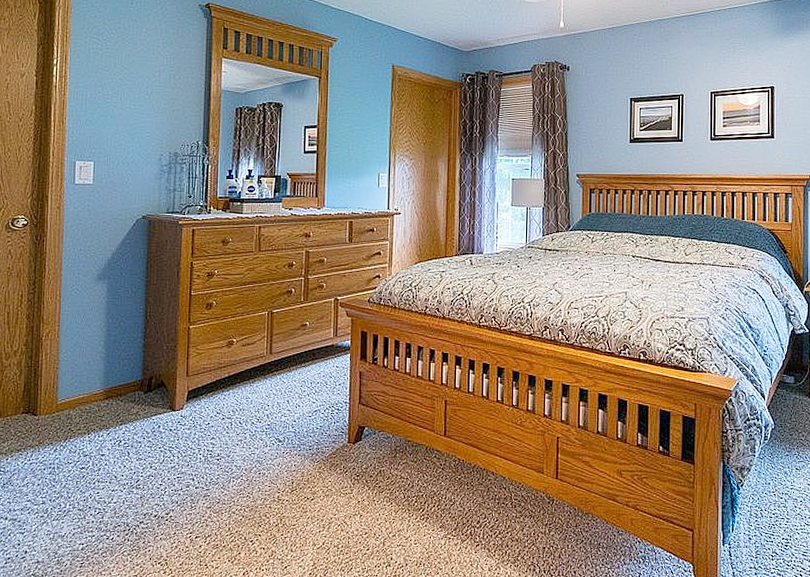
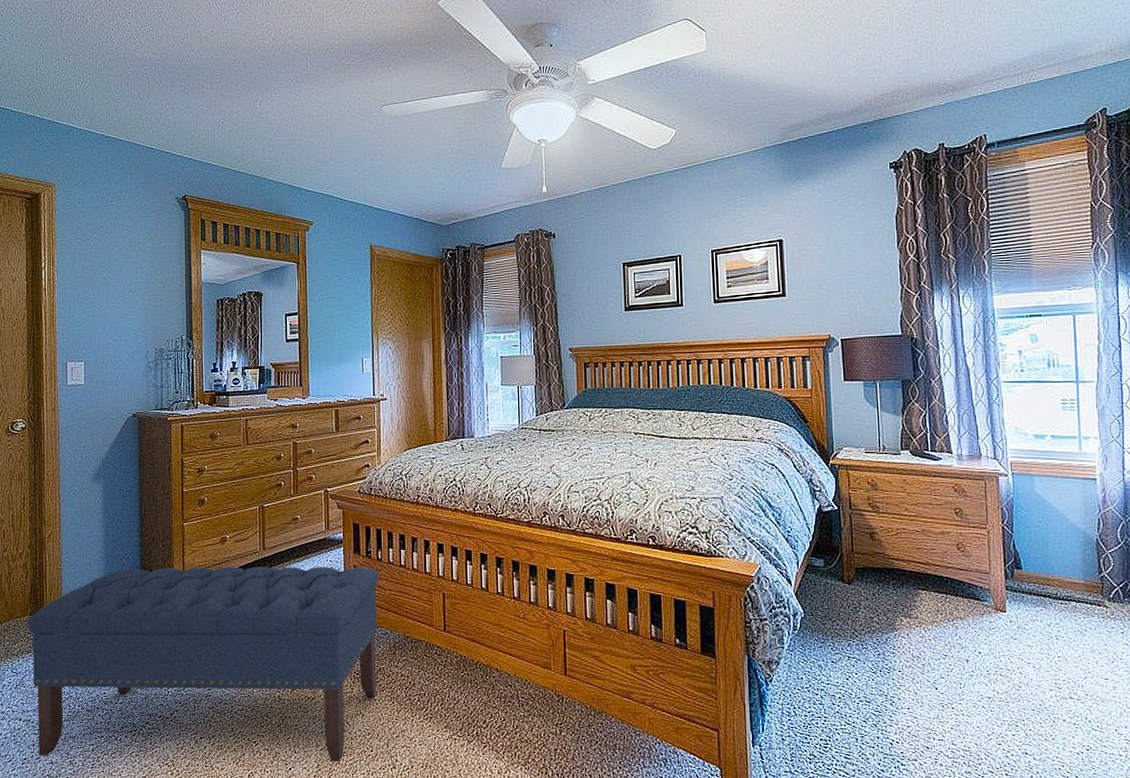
bench: none [19,369,384,561] -> present [27,566,379,762]

